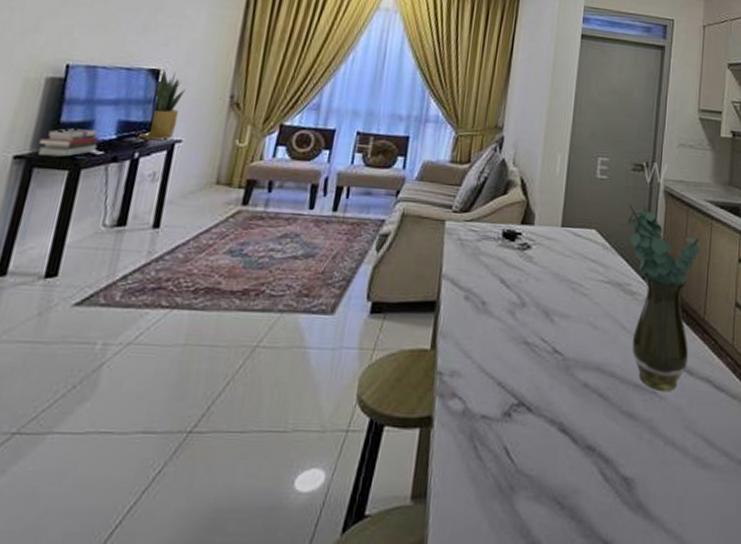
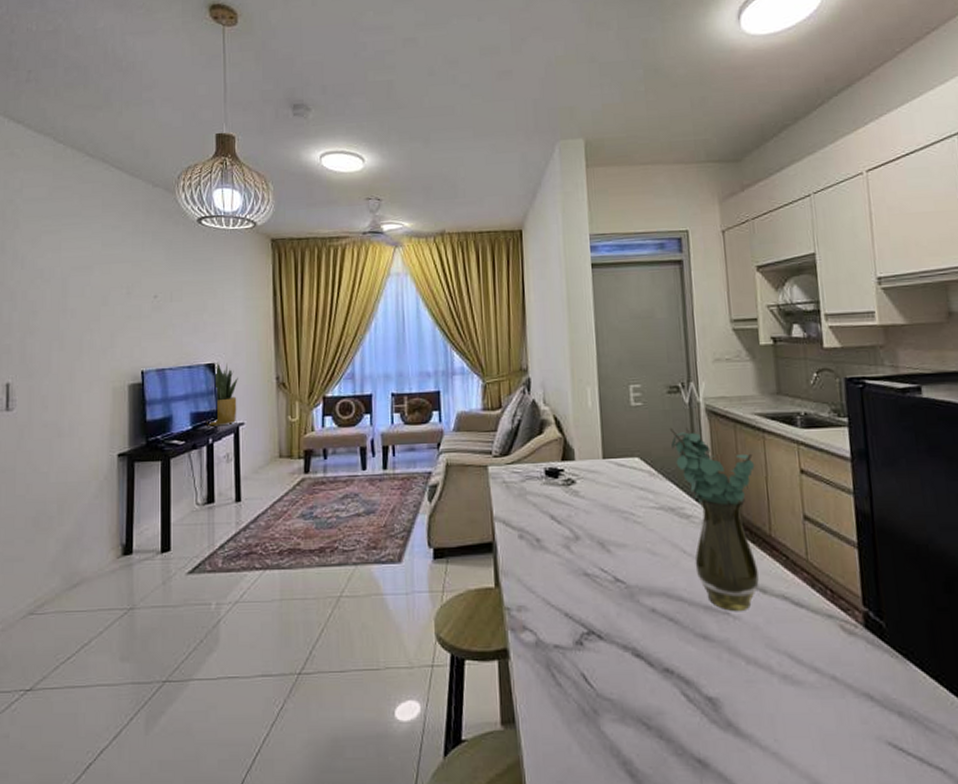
books: present [38,128,100,157] -> none [134,424,179,451]

